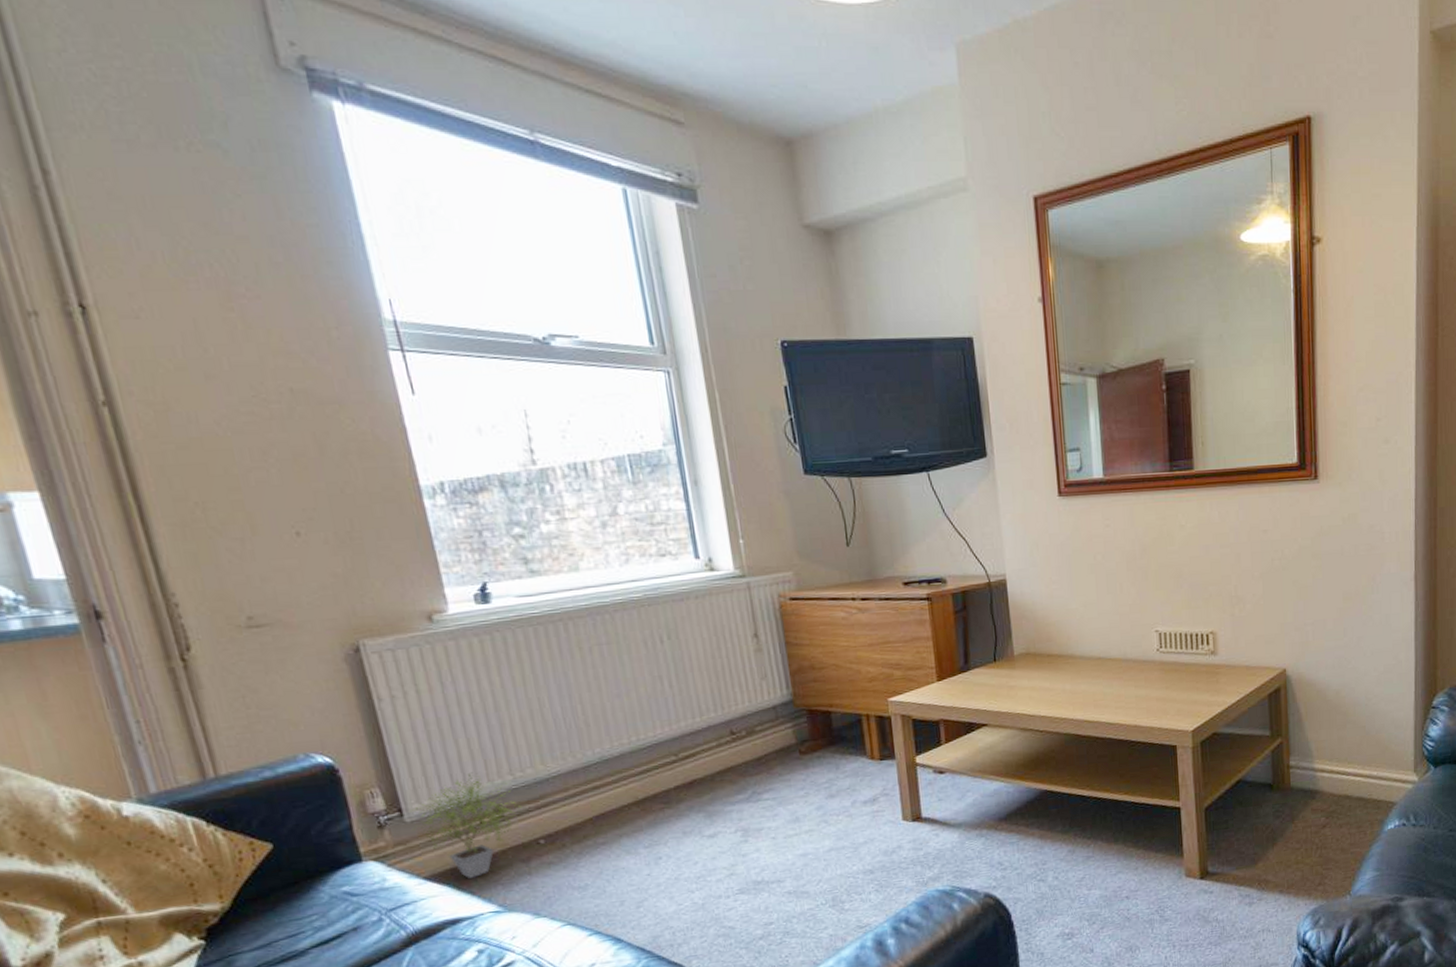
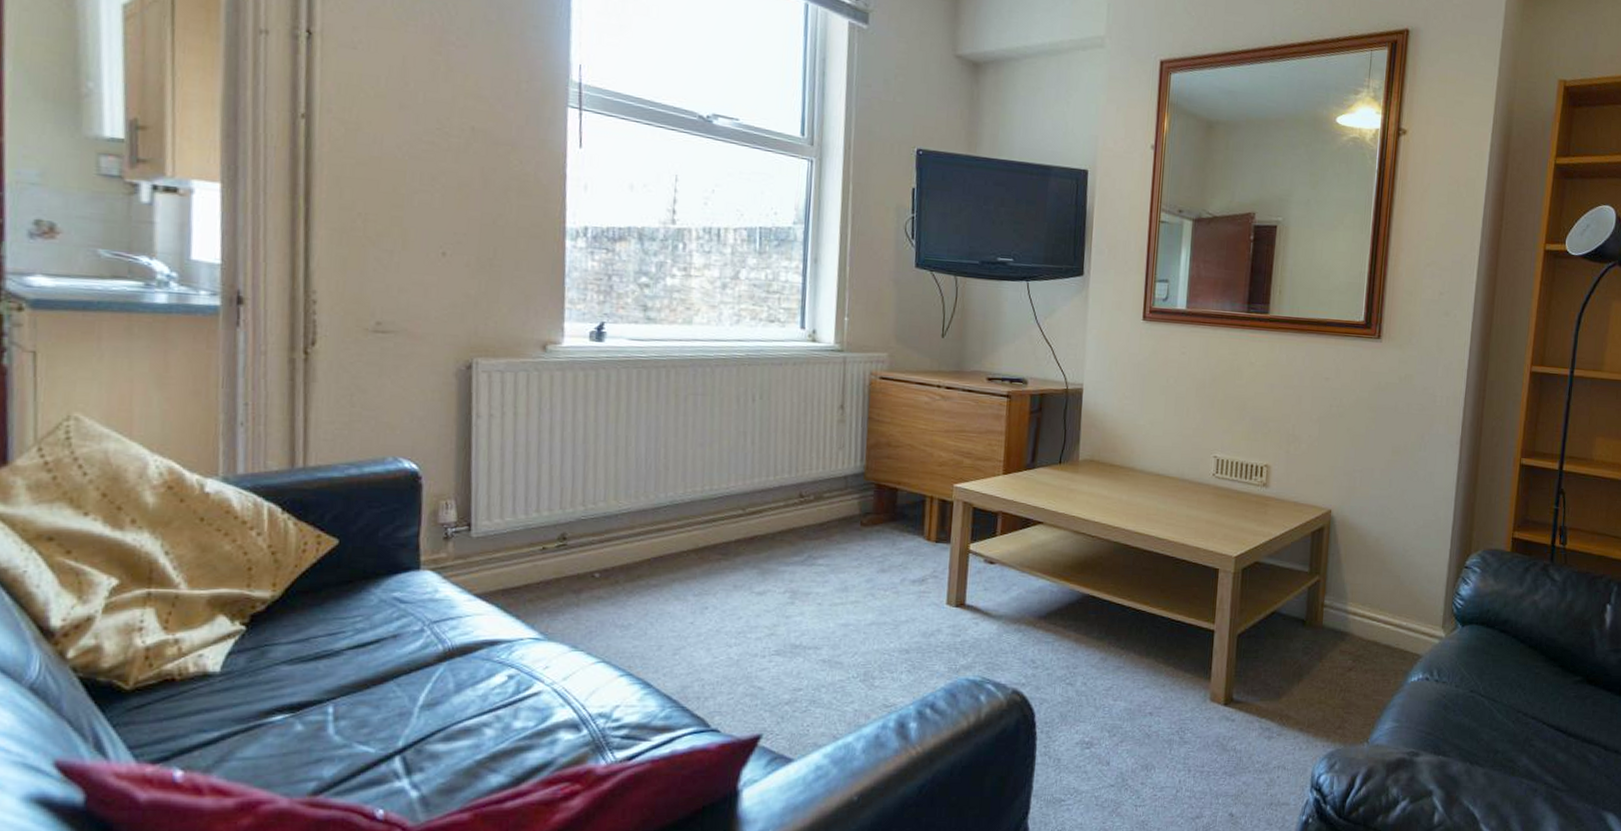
potted plant: present [410,772,522,878] -> none [477,498,586,601]

